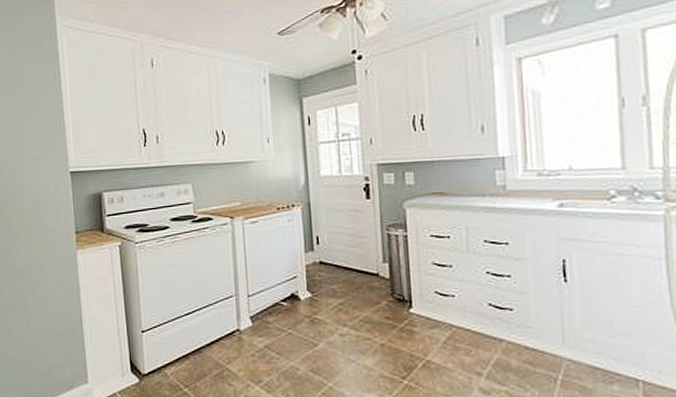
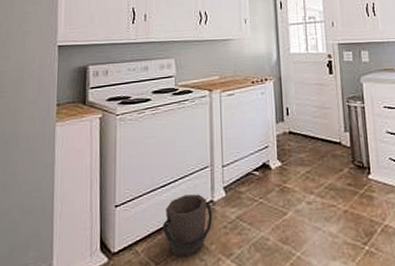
bucket: none [189,323,240,382] -> present [162,194,213,257]

